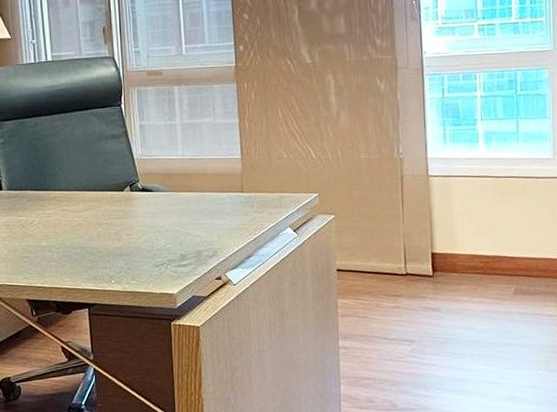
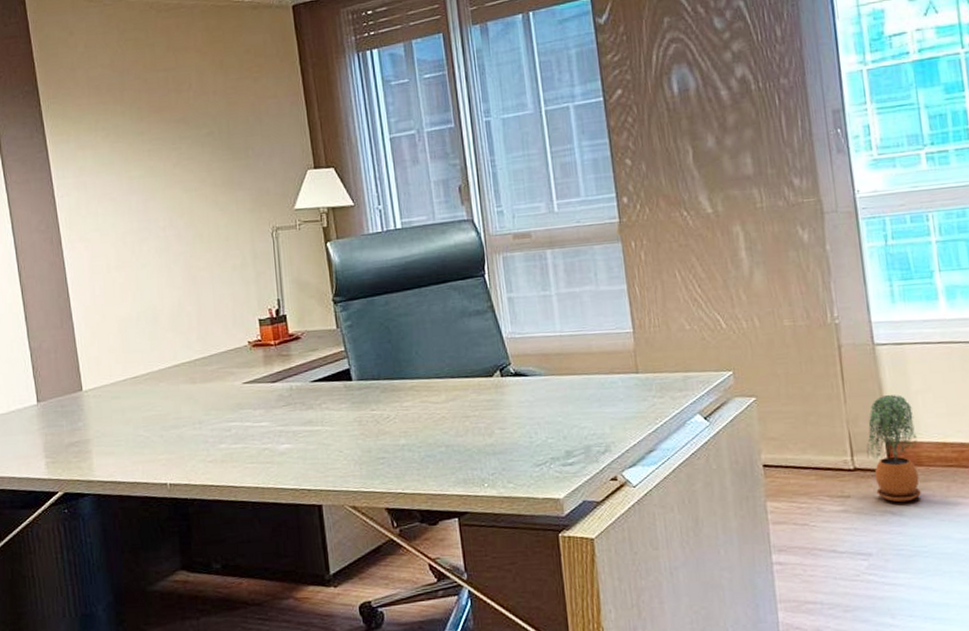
potted plant: none [416,216,455,301] -> present [866,395,921,503]

